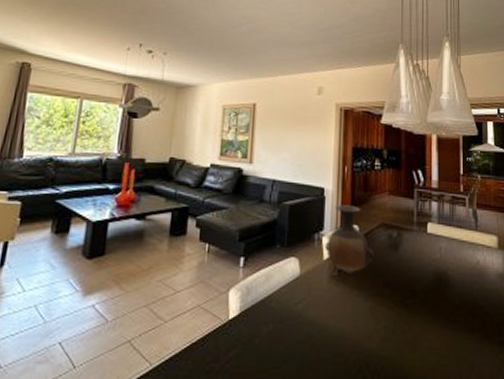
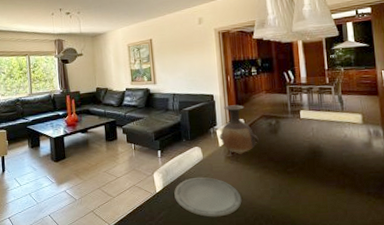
plate: none [253,301,344,363] -> present [174,176,242,217]

